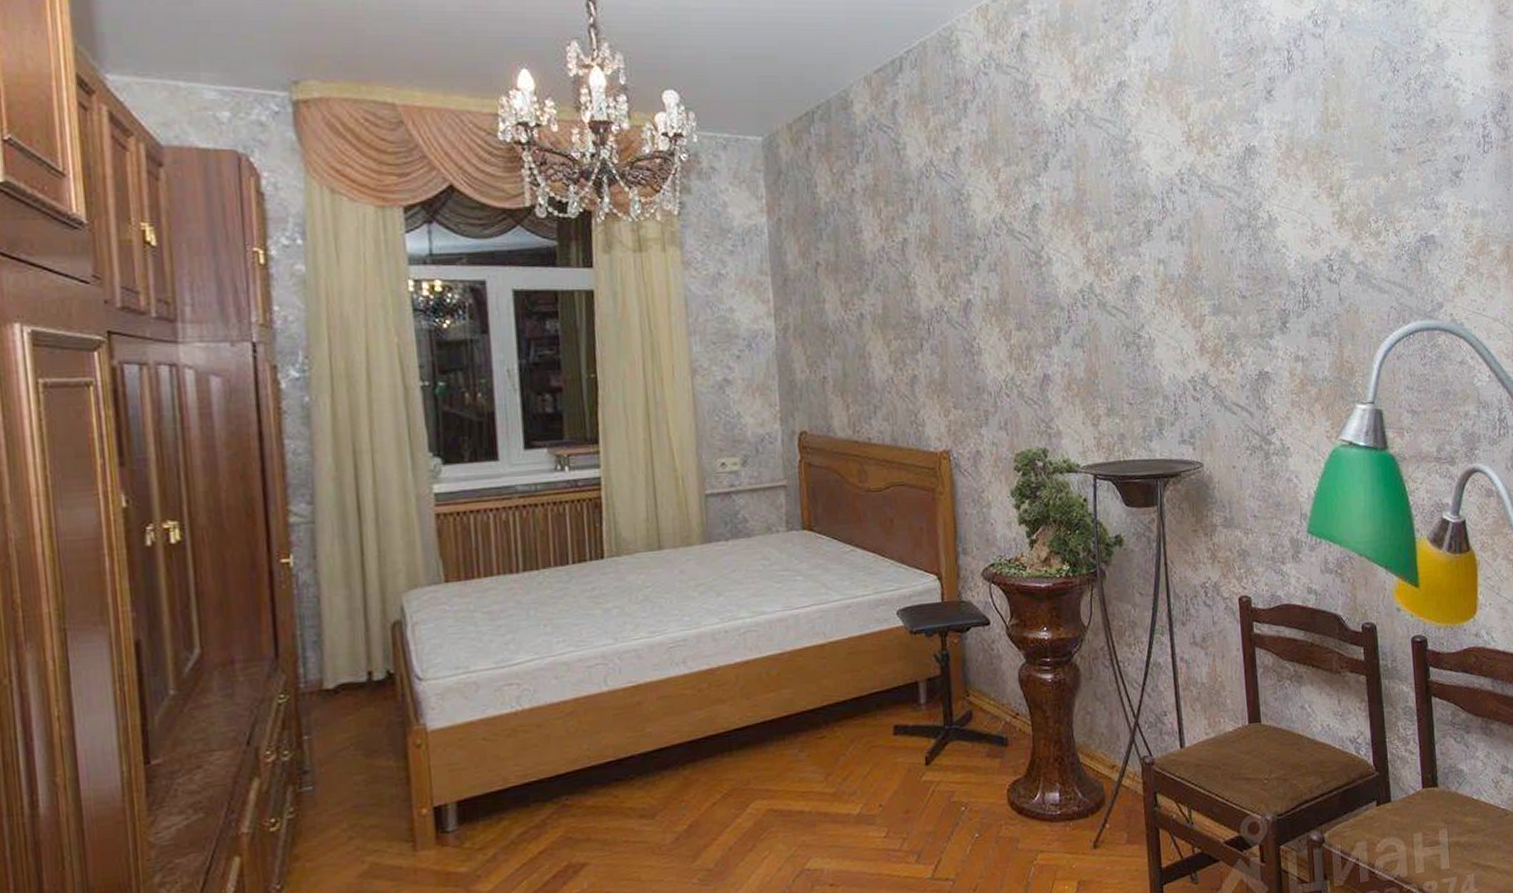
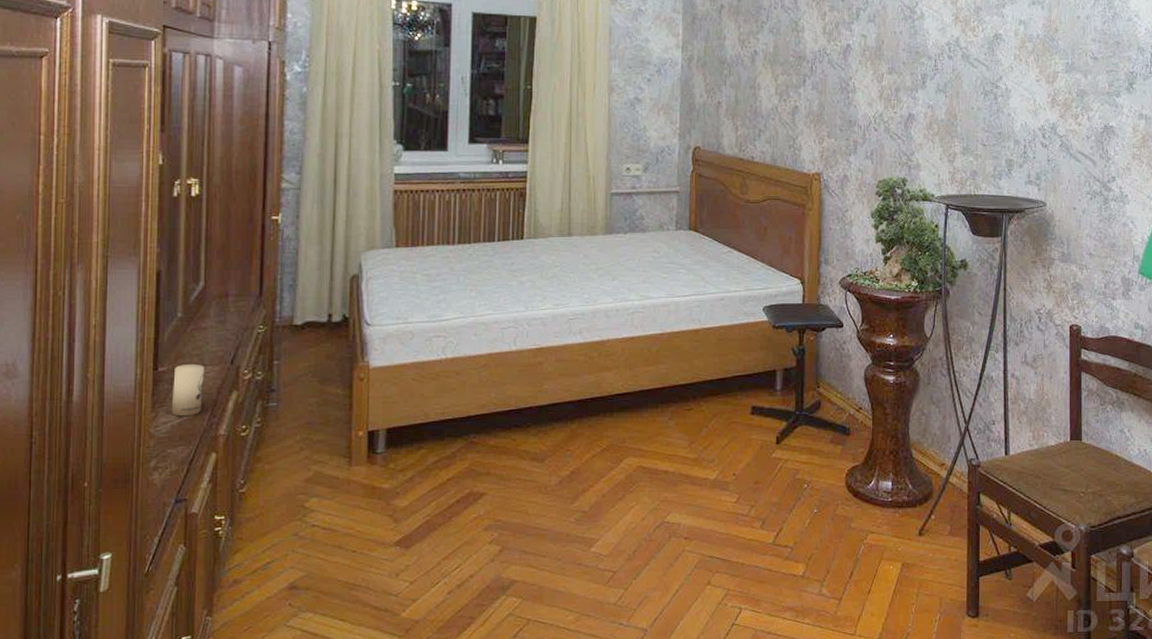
candle: none [172,750,215,818] -> present [171,363,204,417]

